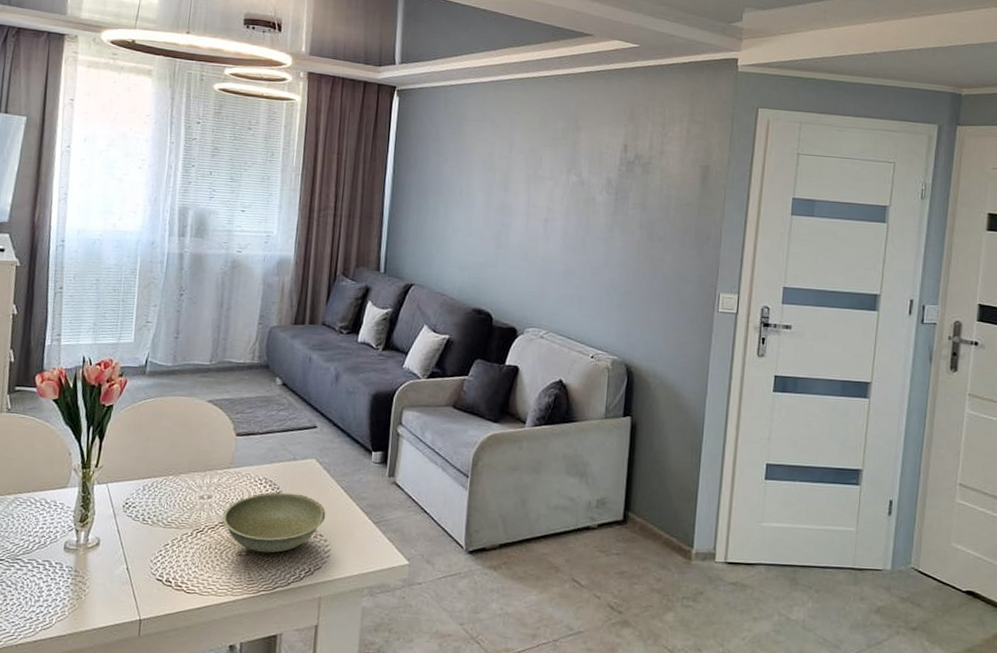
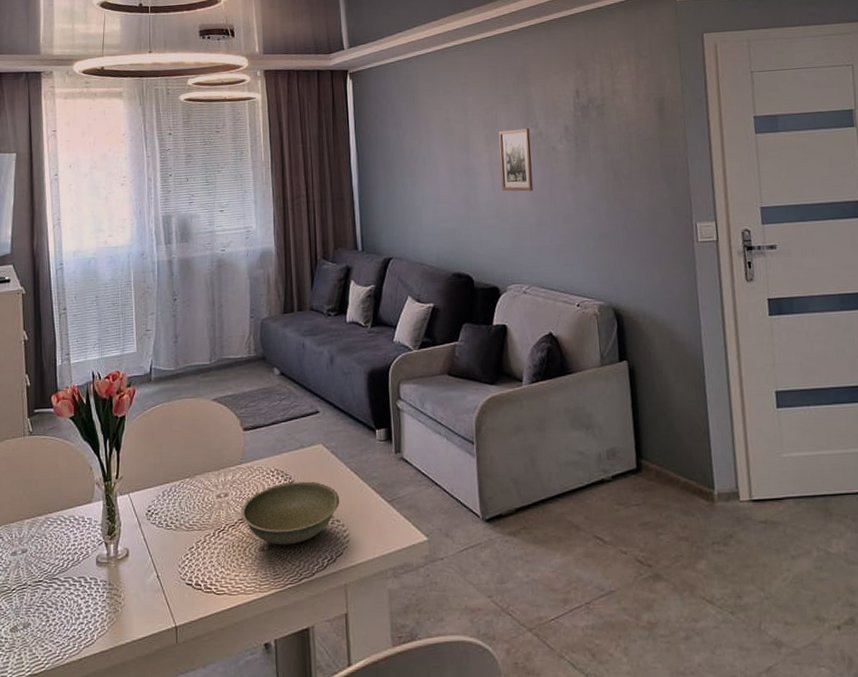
picture frame: none [535,173,572,239] -> present [498,128,533,192]

